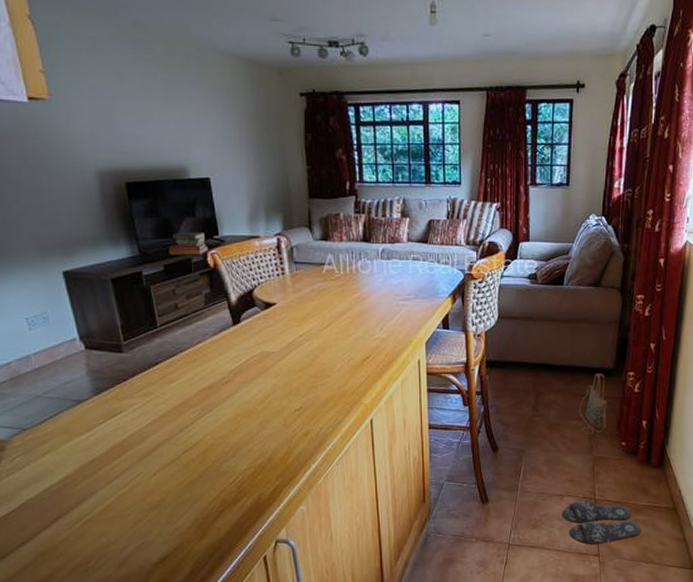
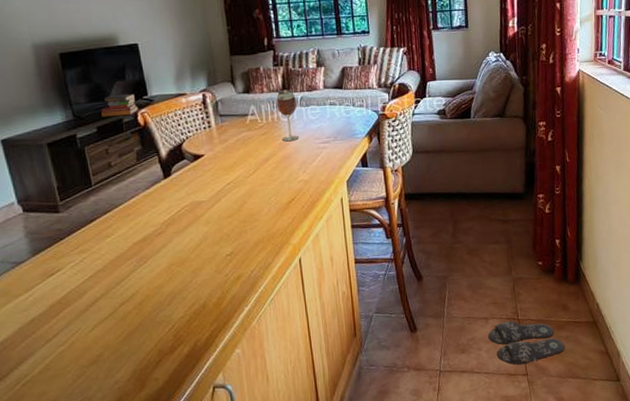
wineglass: none [356,239,378,296] -> present [276,89,299,142]
handbag: present [579,372,607,435] -> none [495,197,523,258]

